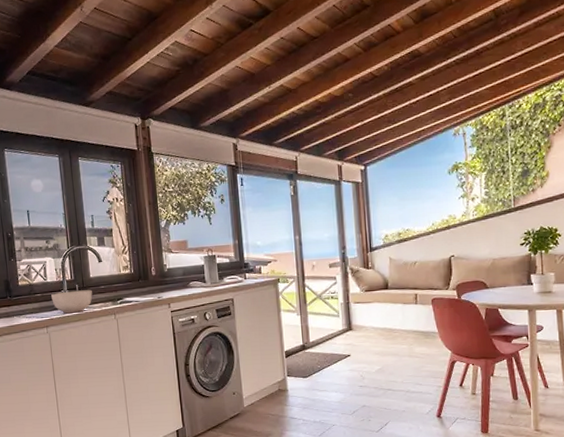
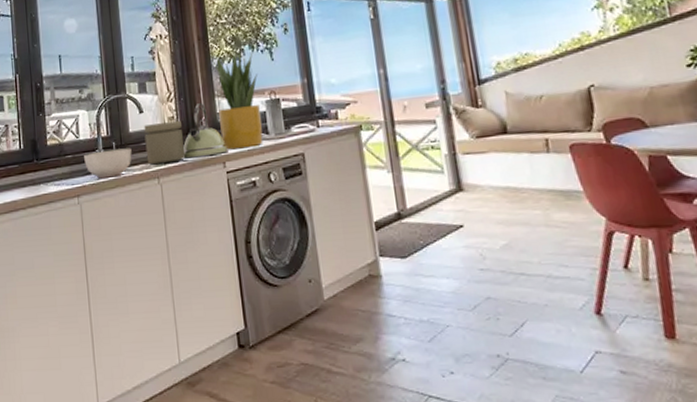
jar: none [102,269,138,304] -> present [143,120,186,165]
kettle: none [135,255,173,300] -> present [183,102,228,159]
planter: none [159,215,201,294] -> present [210,51,263,150]

